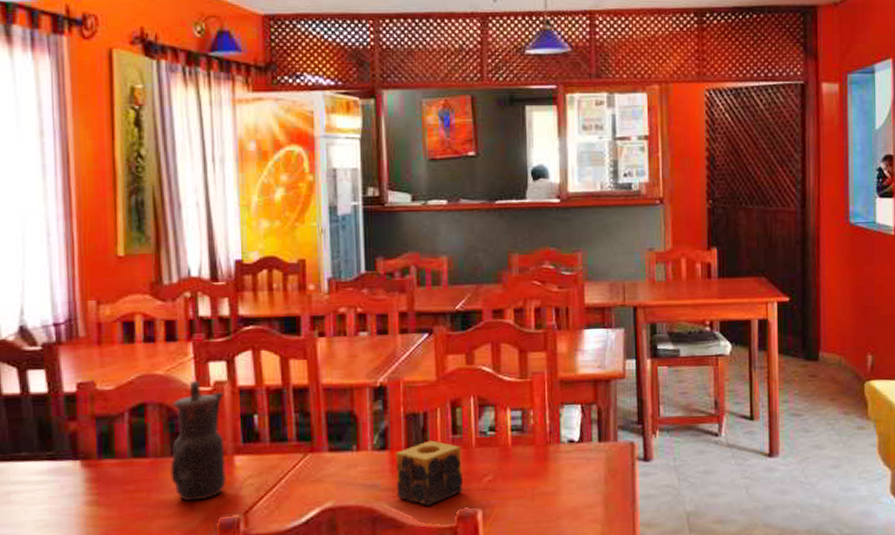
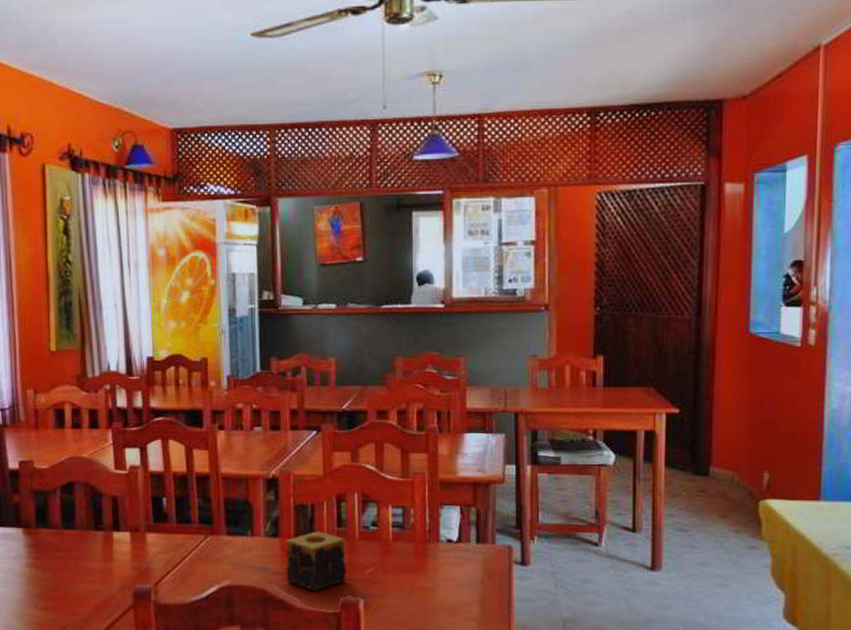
teapot: present [170,380,226,501] -> none [94,464,139,571]

